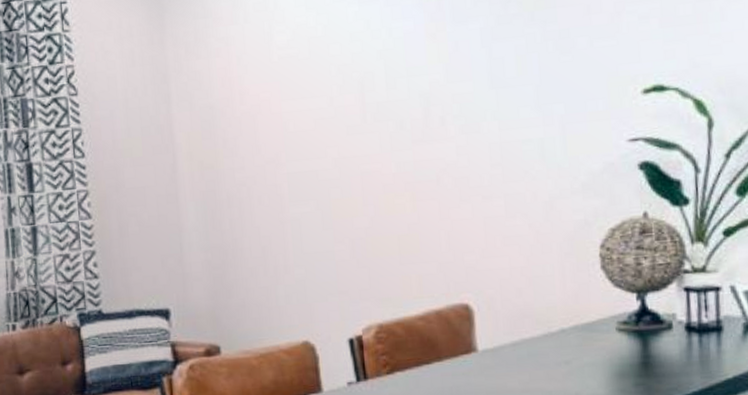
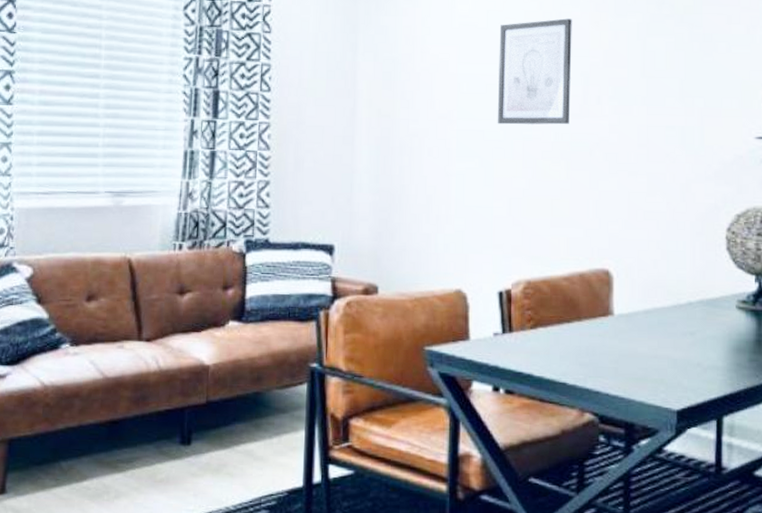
wall art: none [323,34,411,162] -> present [497,18,572,125]

